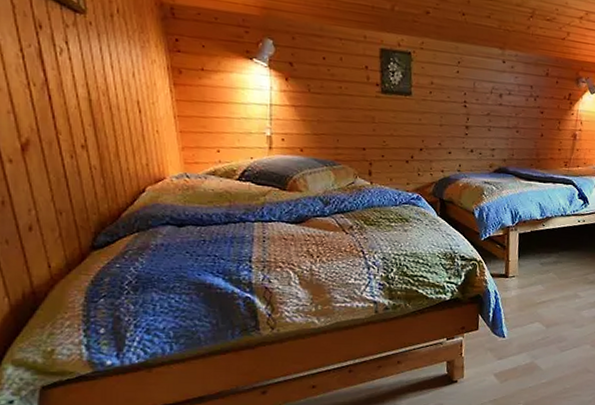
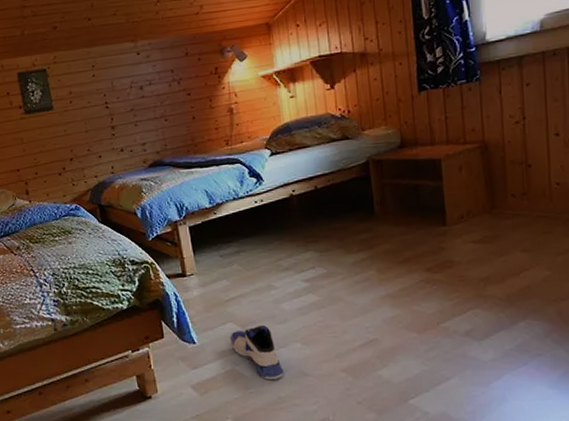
sneaker: none [534,327,573,373] -> present [229,326,285,380]

